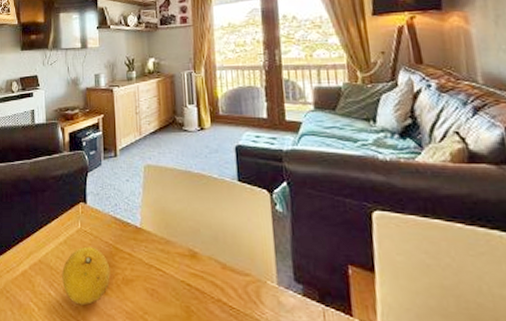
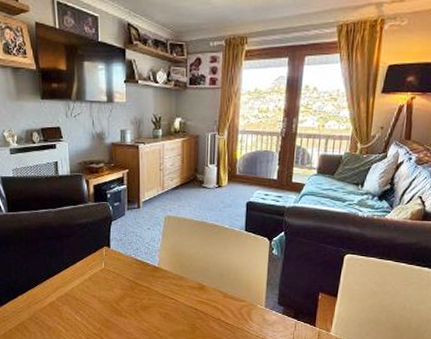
fruit: present [62,246,111,306] -> none [87,282,130,326]

